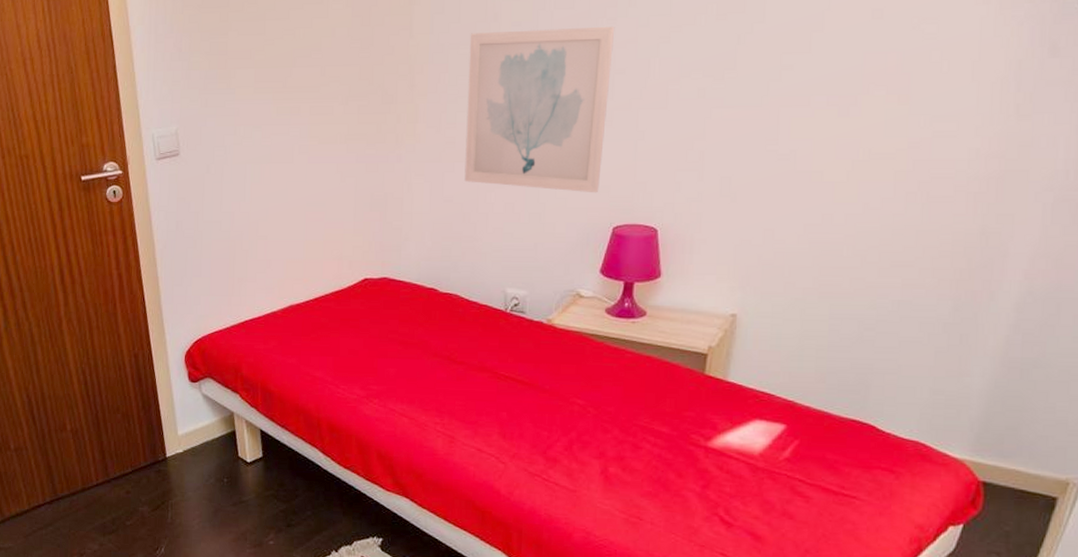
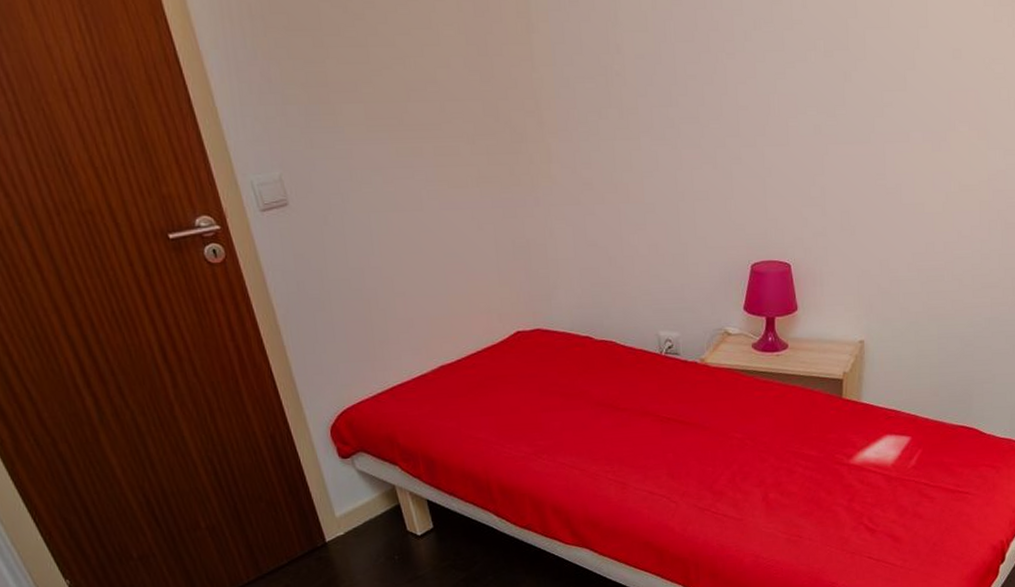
wall art: present [464,26,615,193] -> none [594,61,735,232]

